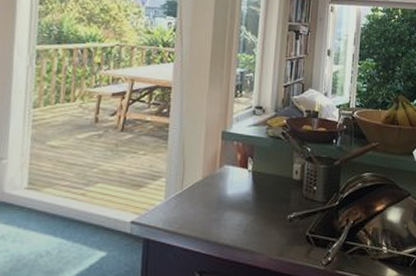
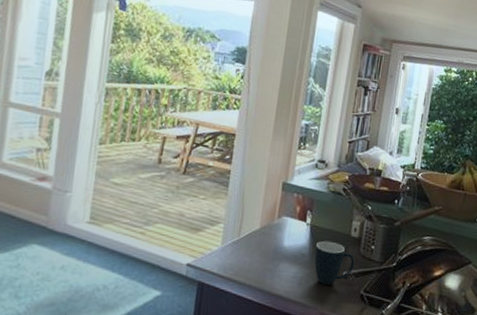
mug: none [258,186,298,229] -> present [314,240,355,285]

